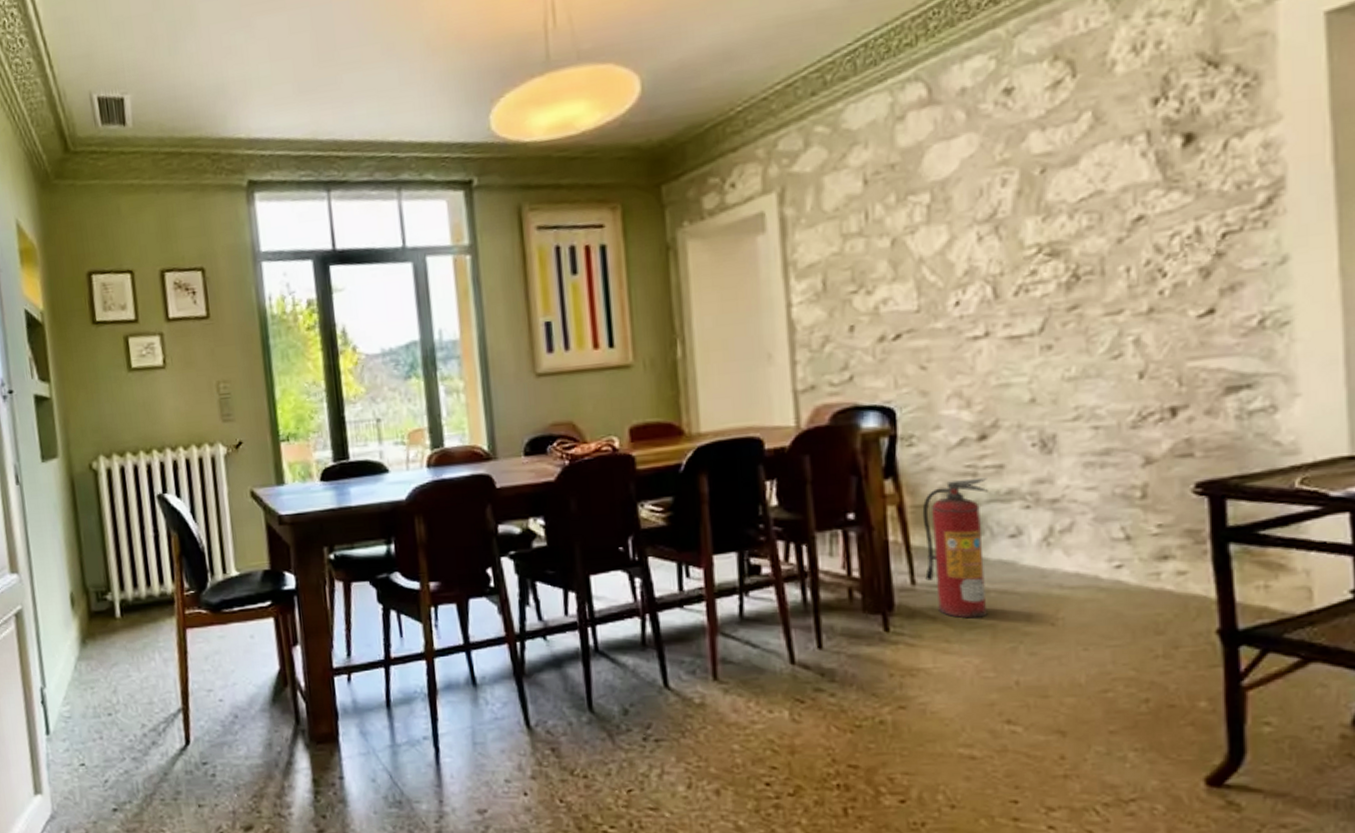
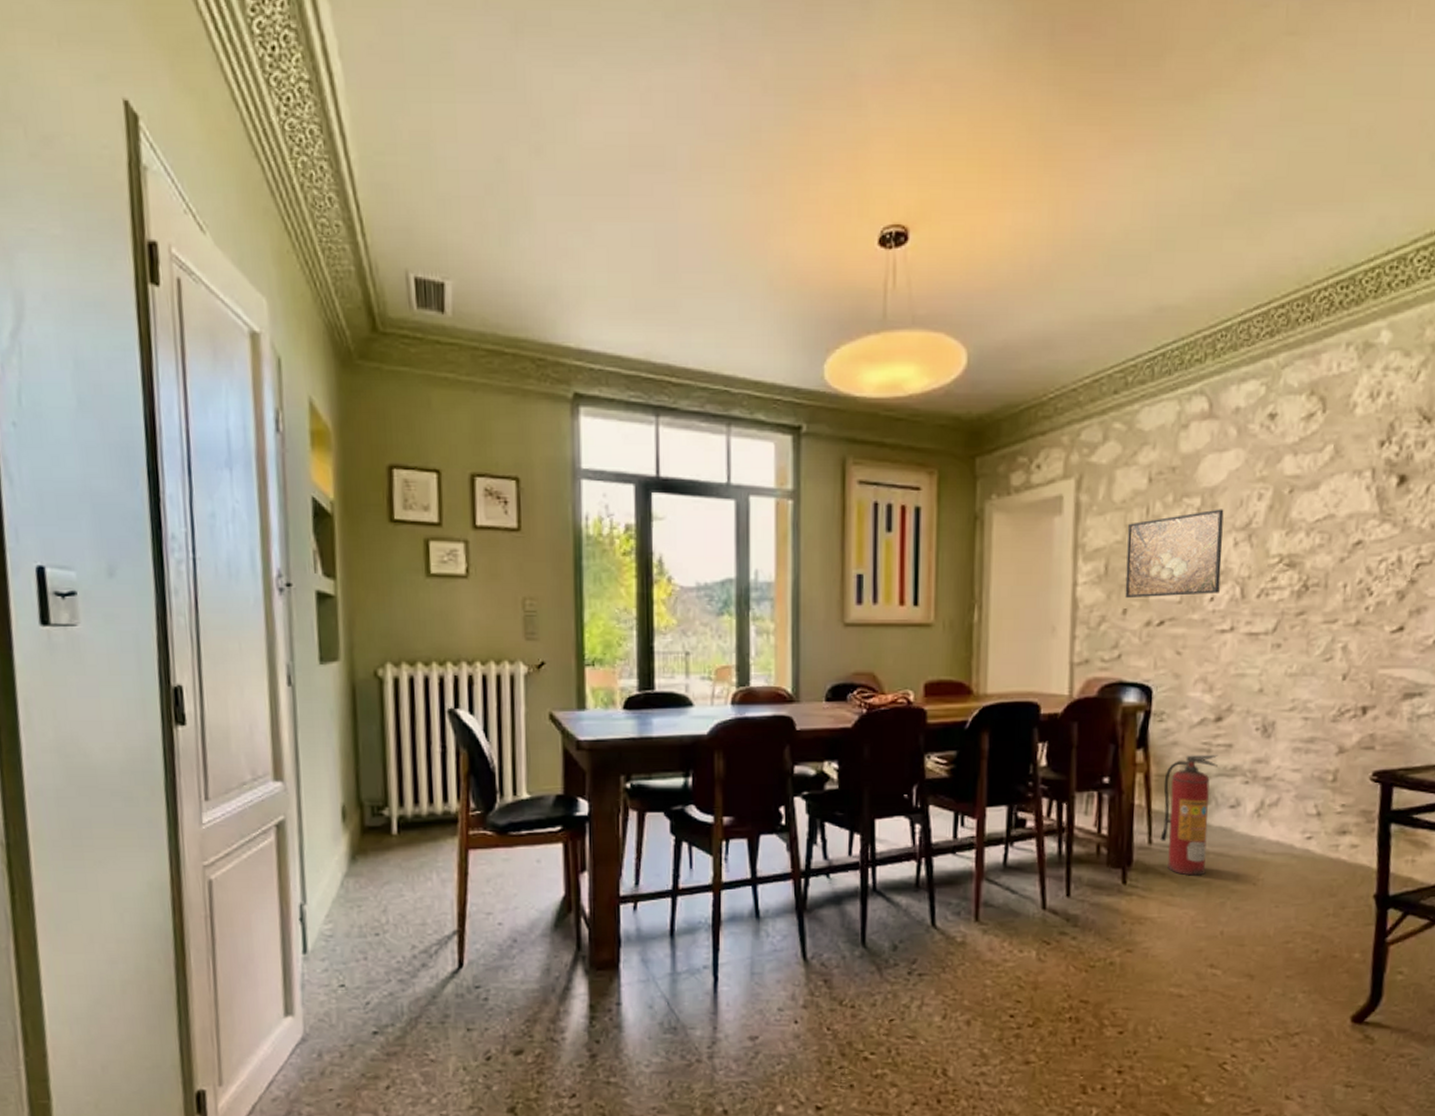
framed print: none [844,202,966,314] -> present [1125,509,1224,599]

